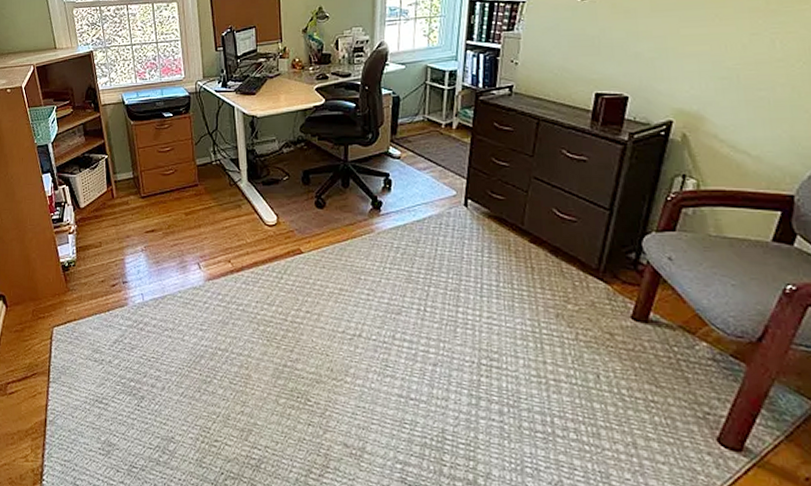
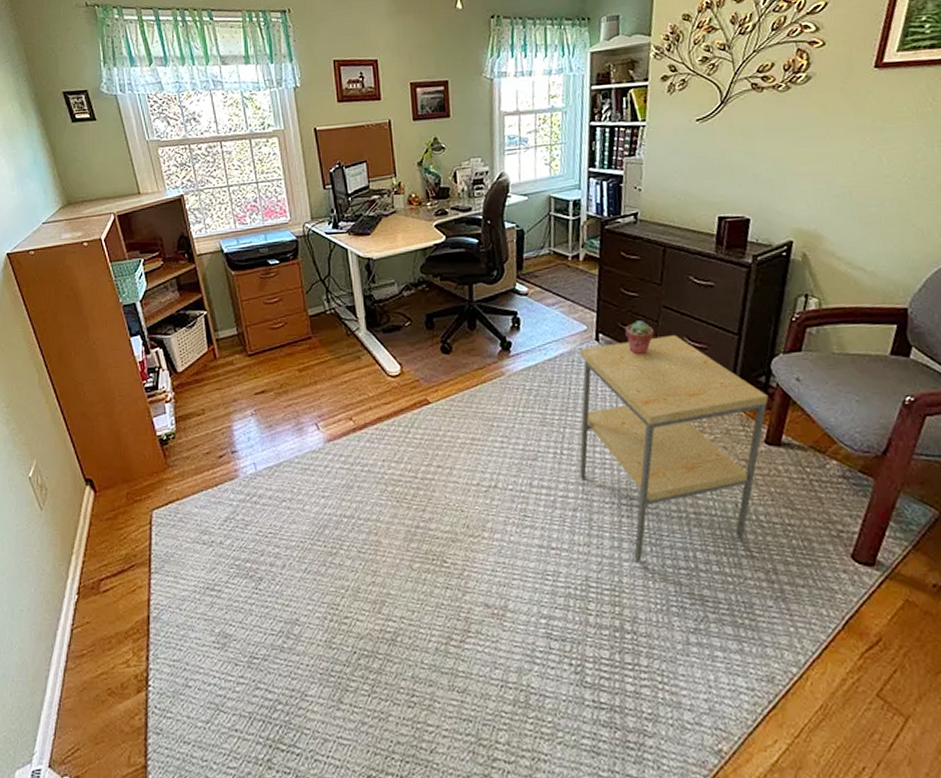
side table: none [441,205,638,422] -> present [579,334,769,563]
potted succulent: none [494,190,523,223] -> present [625,320,654,355]

